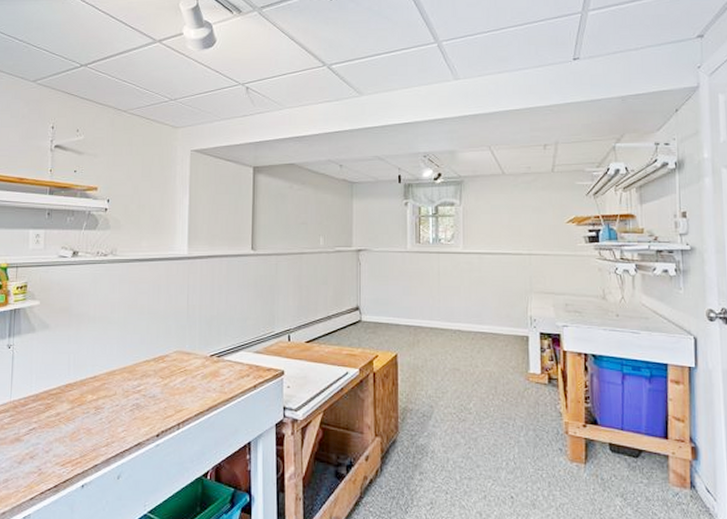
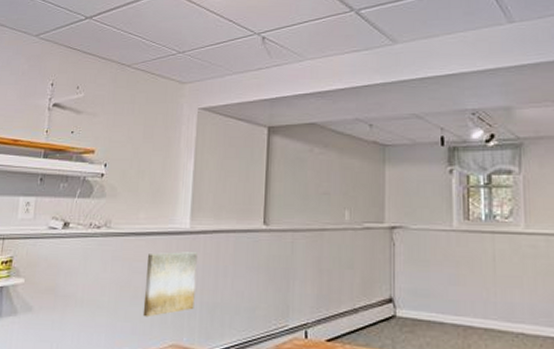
wall art: none [149,274,195,330] -> present [142,252,197,318]

